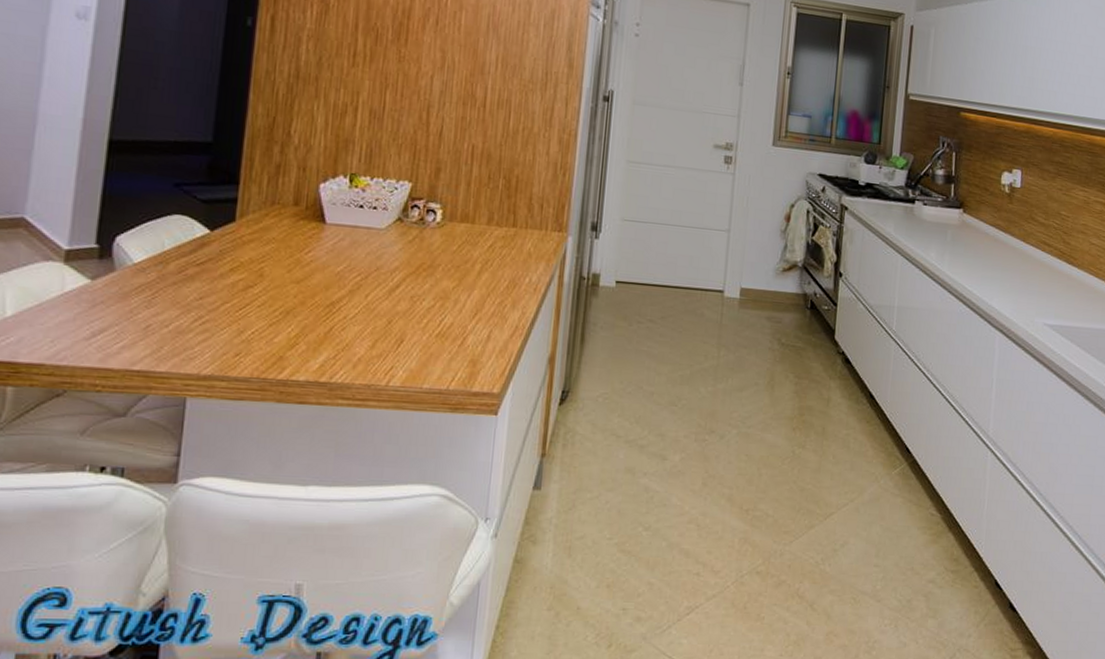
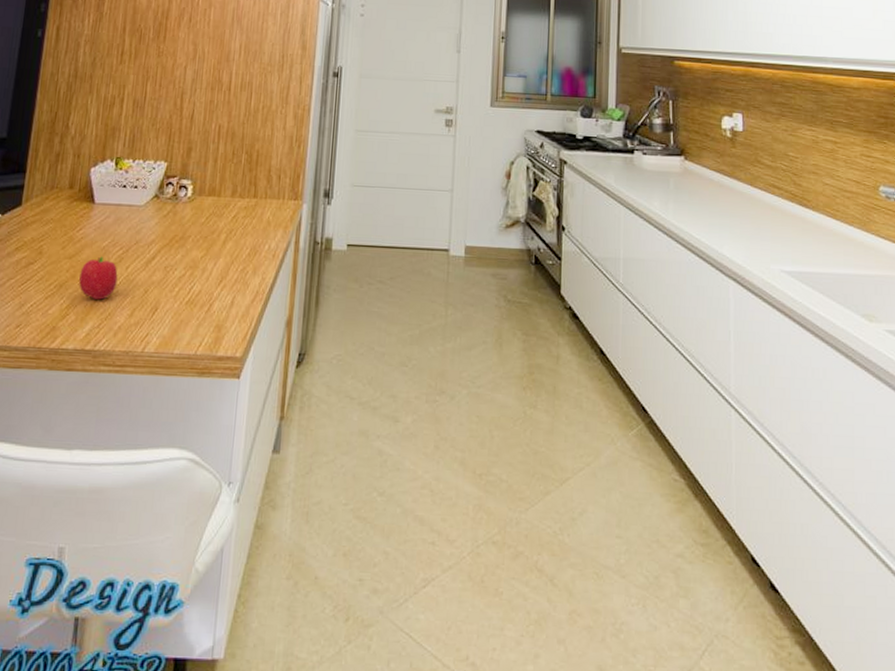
fruit: none [309,282,356,329] -> present [79,256,118,300]

